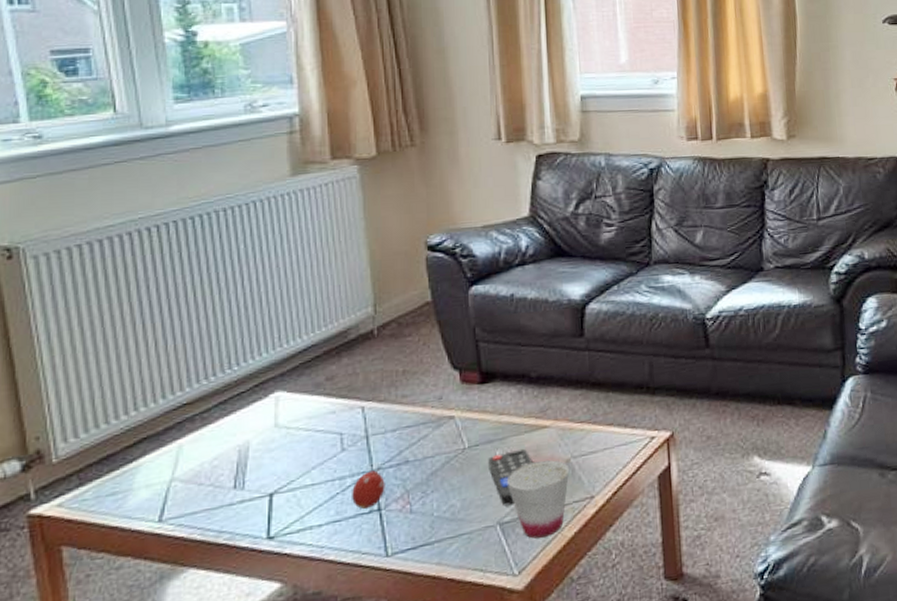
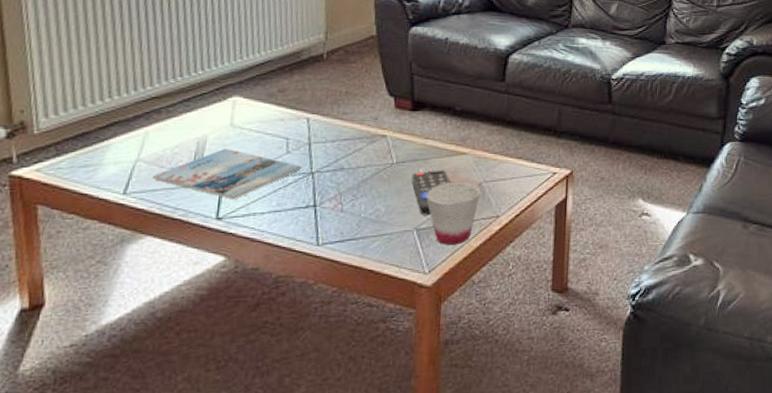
magazine: none [191,453,361,514] -> present [153,148,302,200]
fruit: present [352,468,385,509] -> none [292,171,322,203]

